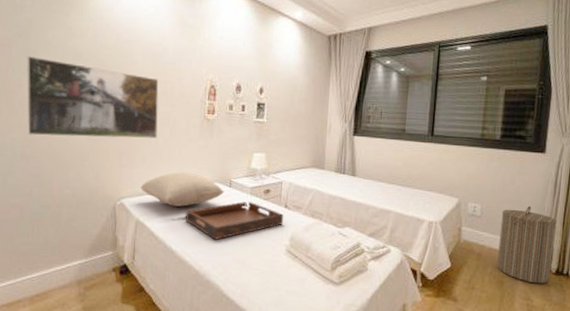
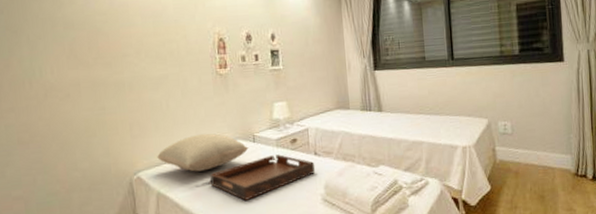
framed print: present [26,55,159,139] -> none [12,32,168,119]
laundry hamper: present [497,205,557,284] -> none [532,115,588,193]

